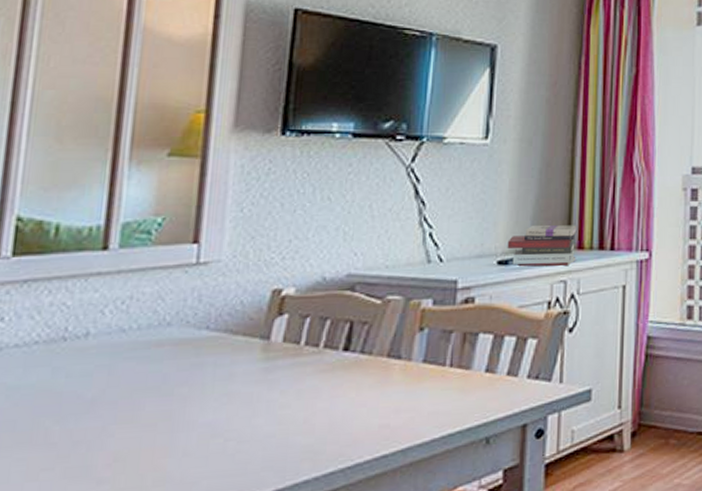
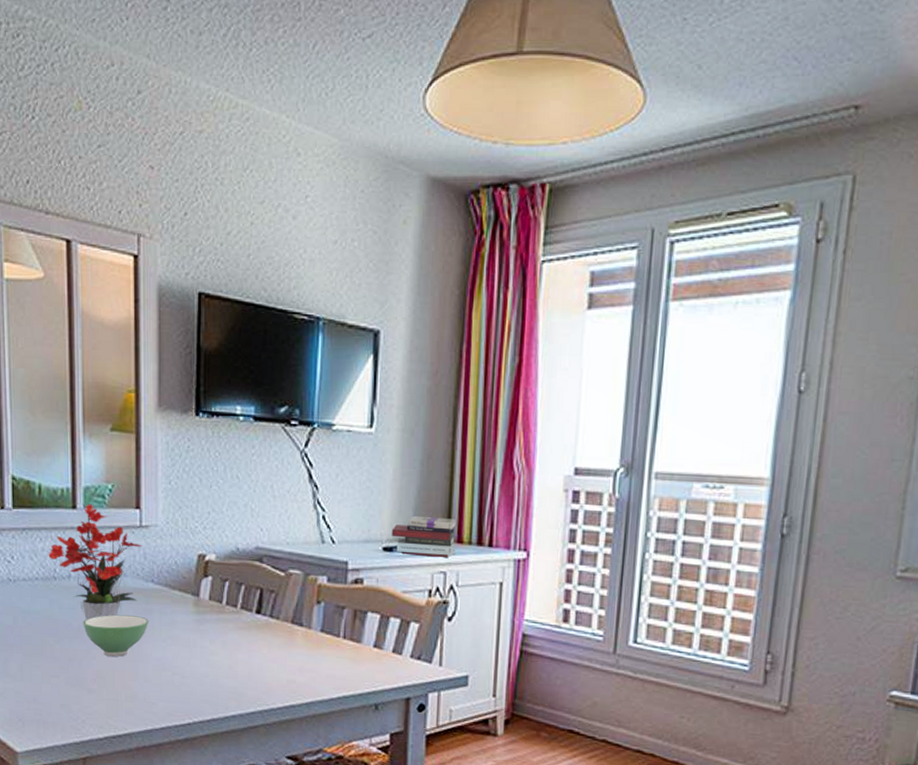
potted flower: none [58,242,197,387] -> present [48,503,142,620]
bowl: none [100,373,199,431] -> present [83,614,150,657]

